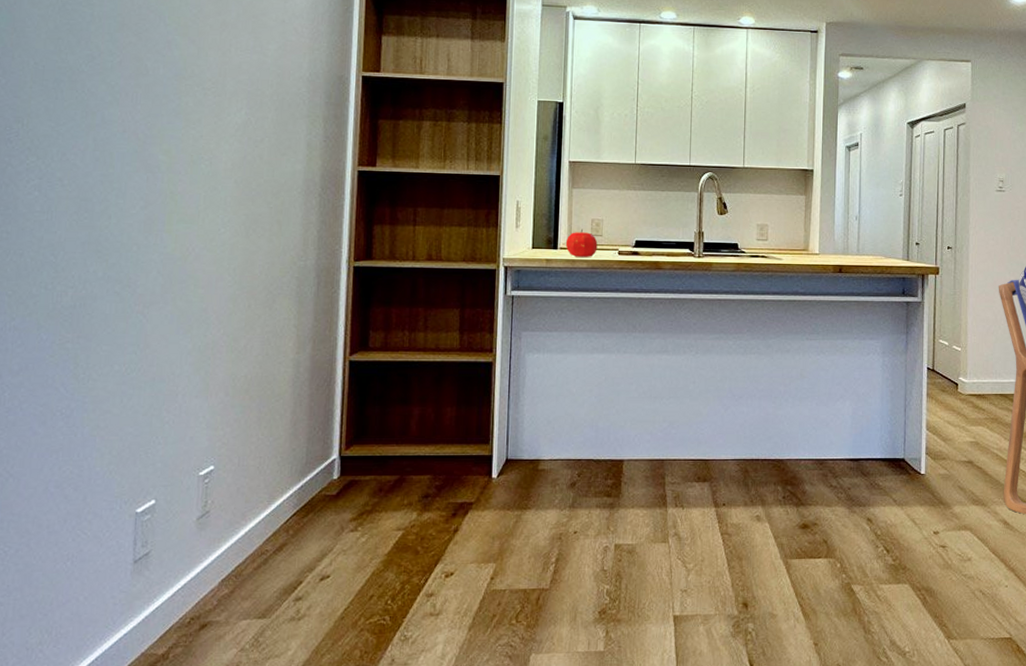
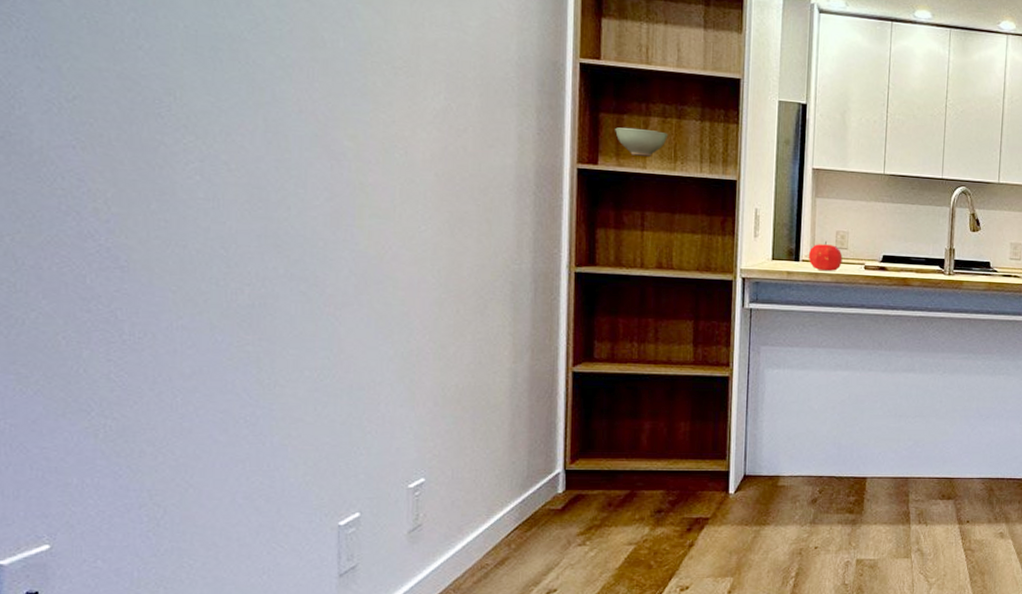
bowl: none [392,132,439,158] -> present [615,127,669,158]

